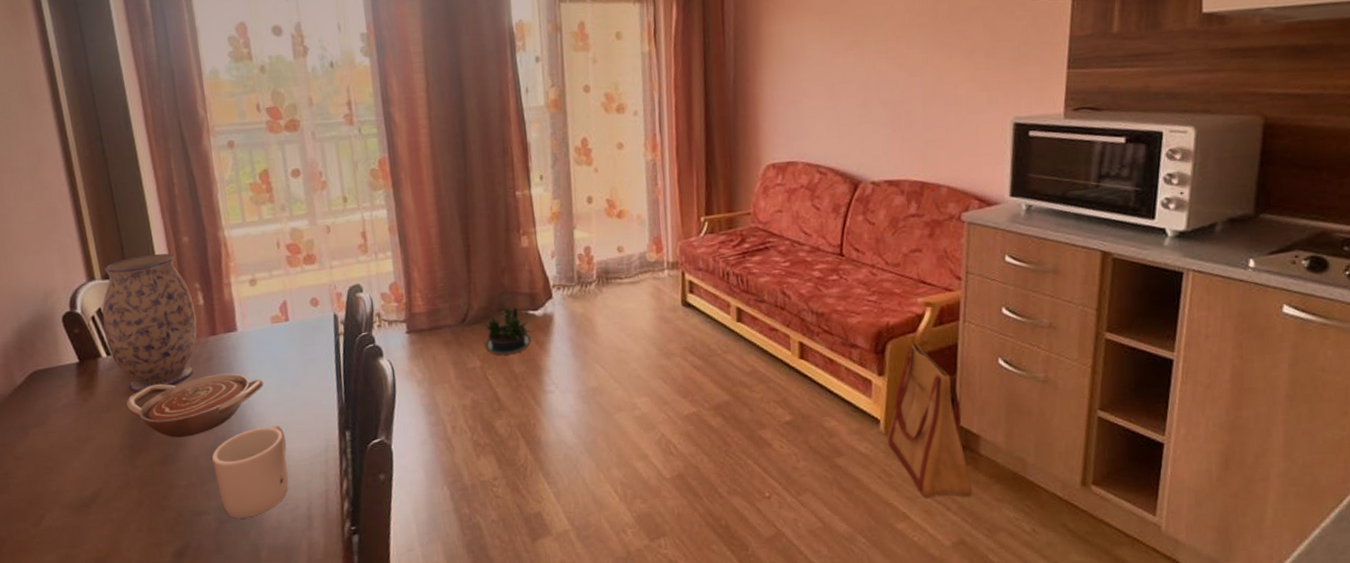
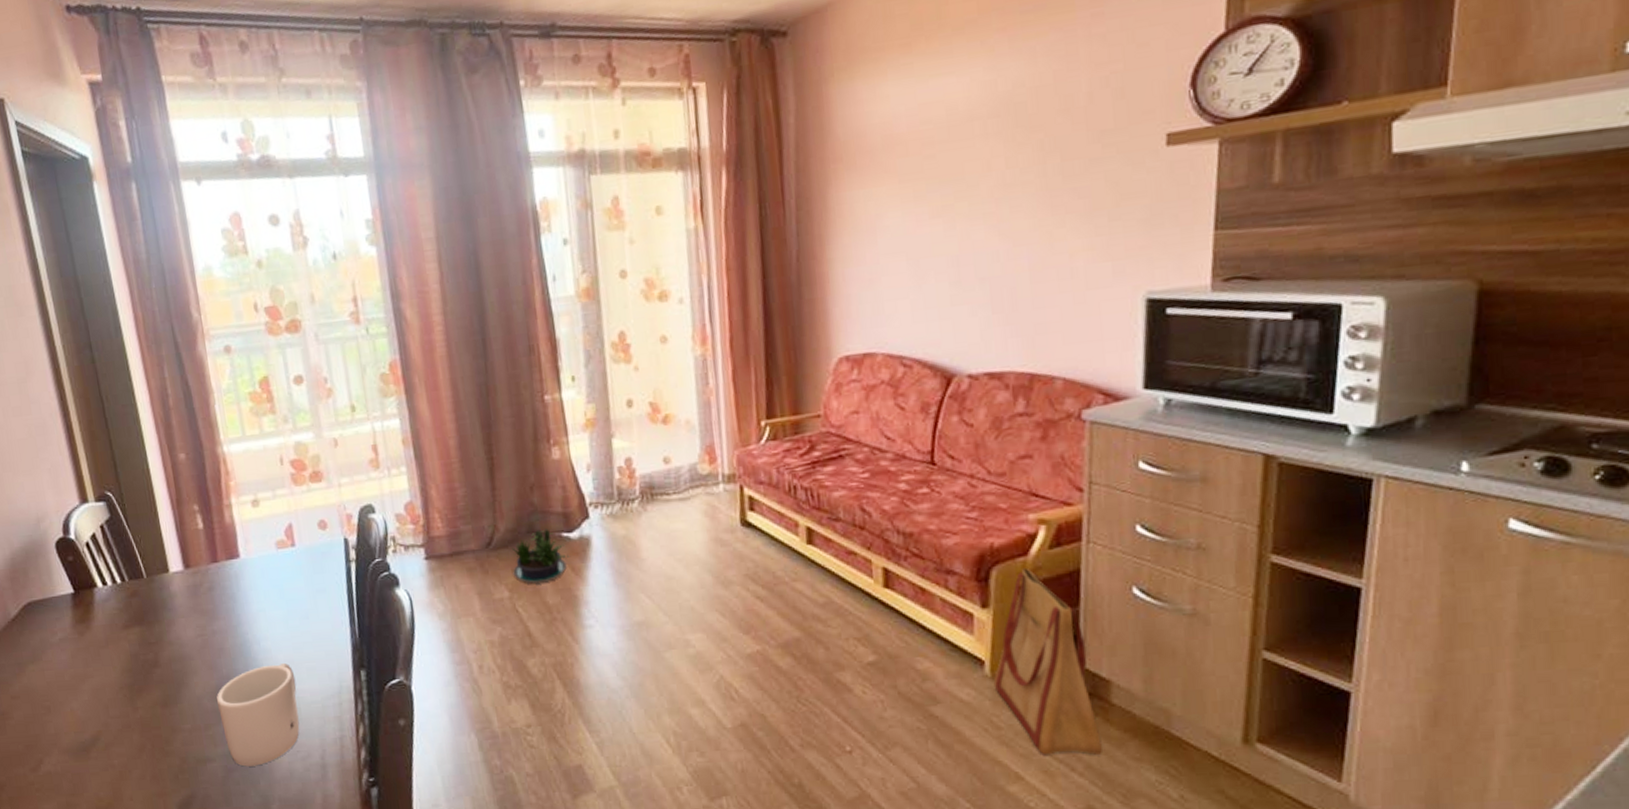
vase: present [102,253,198,393] -> none [96,472,198,626]
bowl: present [125,373,264,438] -> none [124,604,270,676]

